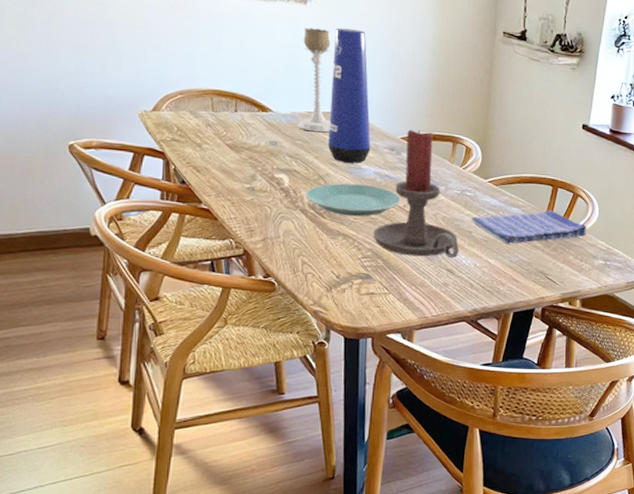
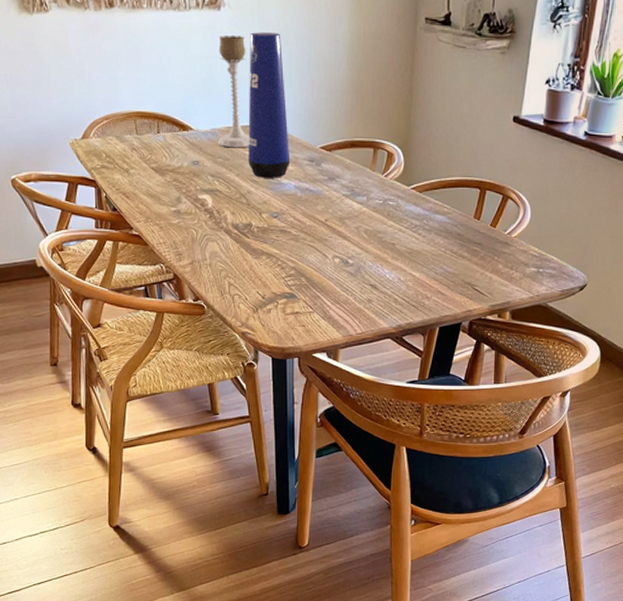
plate: present [305,183,401,217] -> none [229,199,322,235]
candle holder: present [373,129,459,258] -> none [296,137,382,273]
dish towel: present [472,210,588,245] -> none [395,215,519,256]

